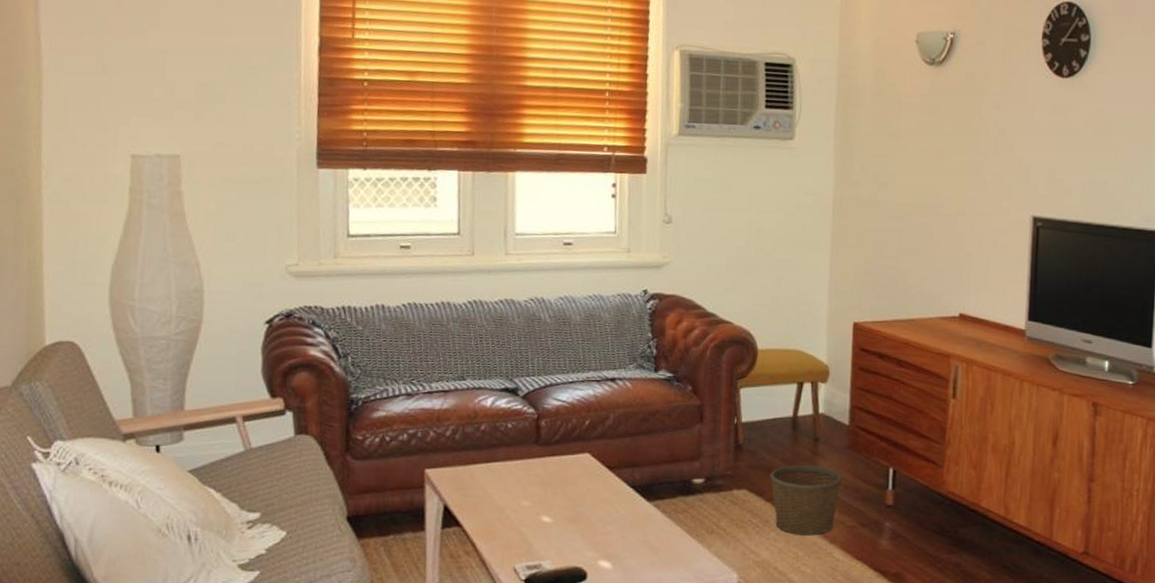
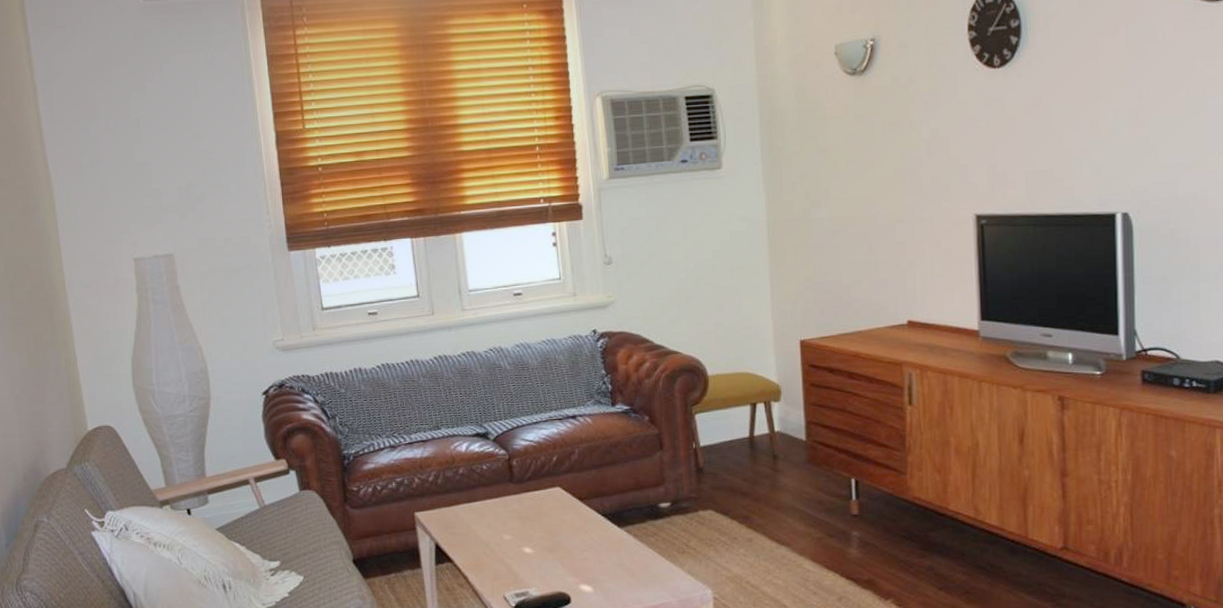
basket: present [770,464,843,536] -> none [733,481,806,550]

